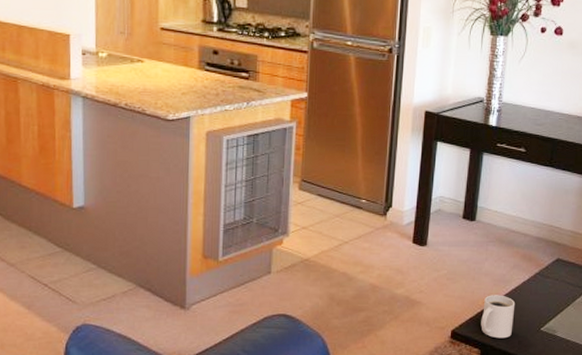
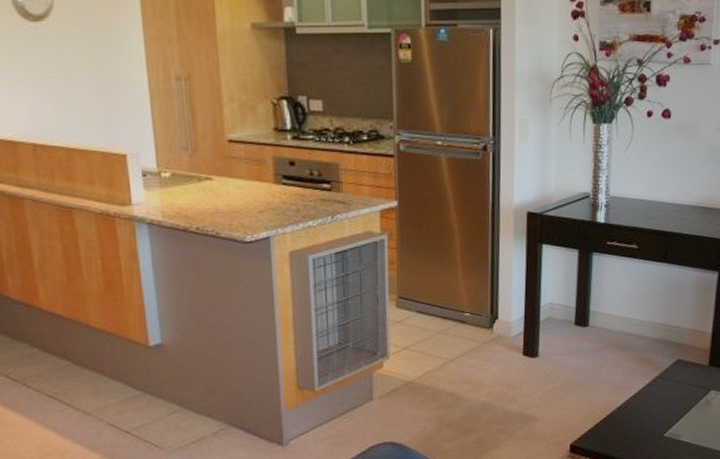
mug: present [481,295,516,339] -> none [601,402,636,449]

